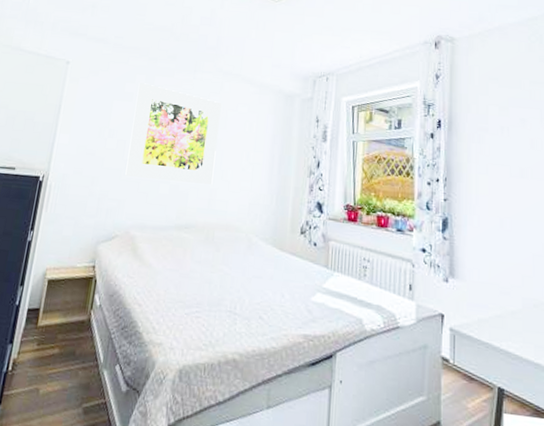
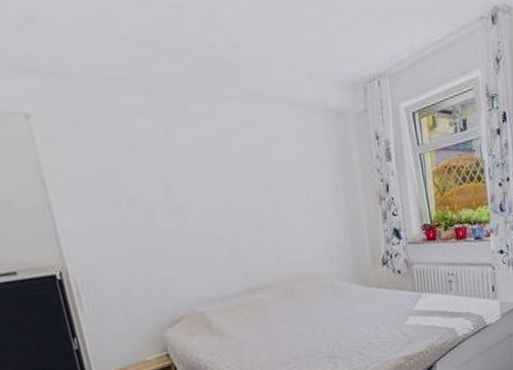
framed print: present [125,83,222,185] -> none [143,127,276,249]

